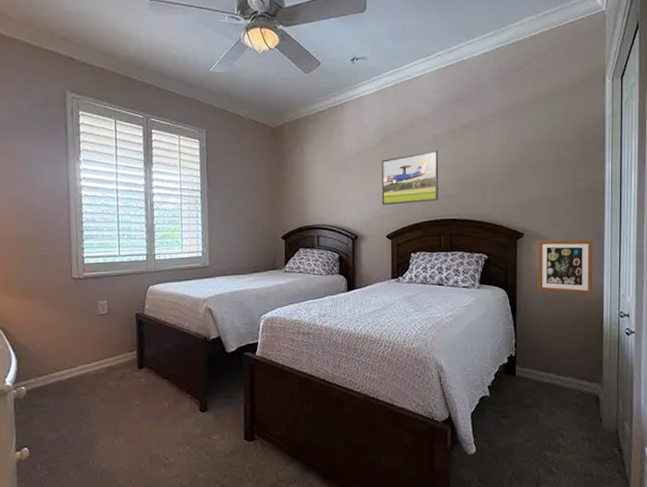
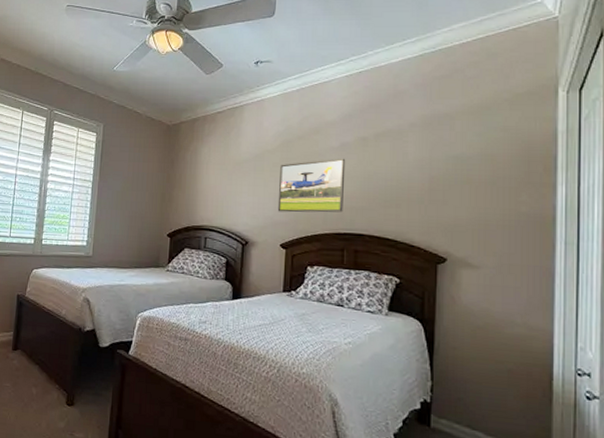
picture frame: present [537,239,593,295] -> none [463,268,539,342]

